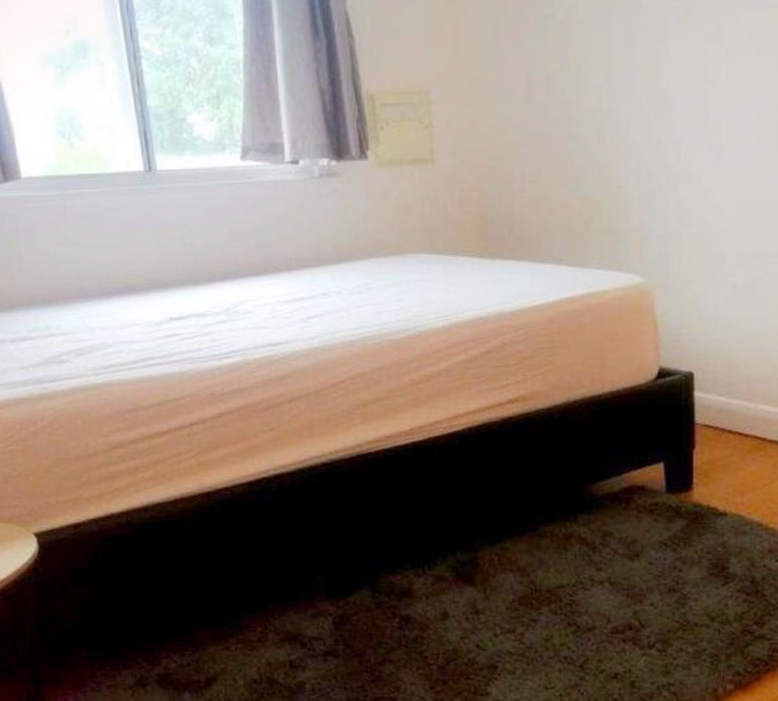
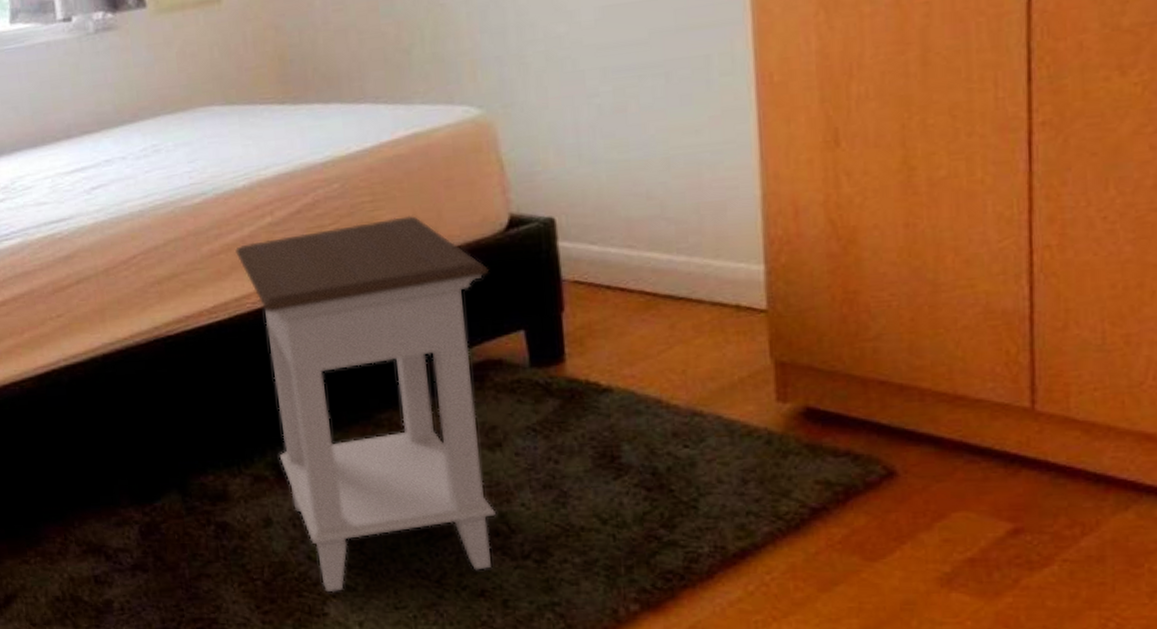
nightstand: none [432,362,639,676] -> present [235,216,497,593]

